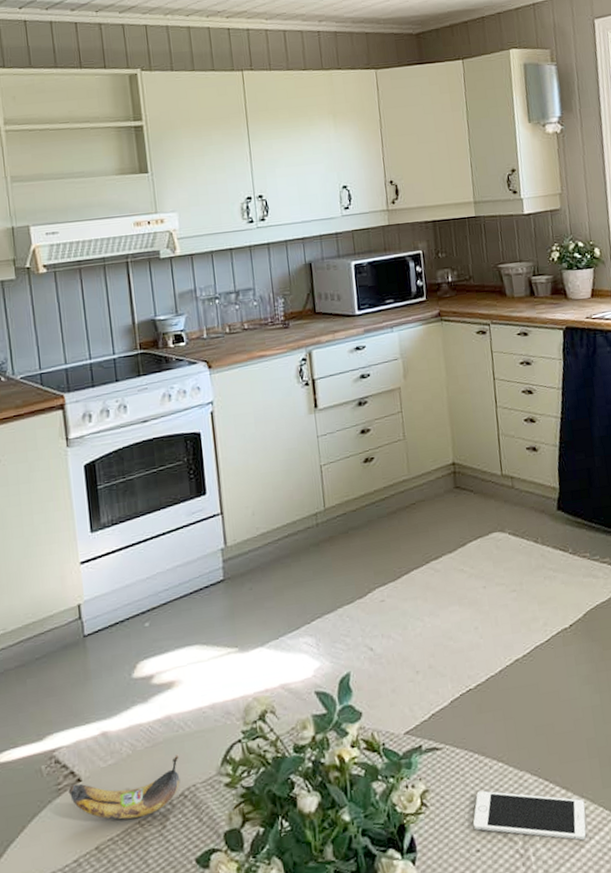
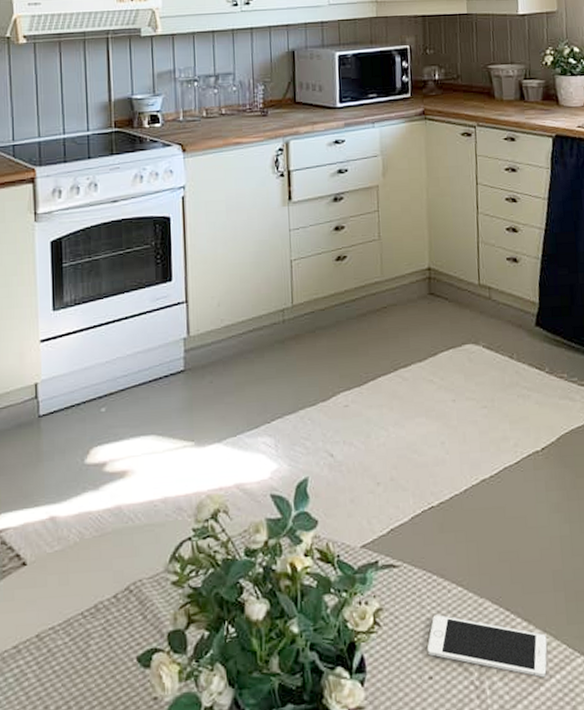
banana: present [68,754,181,820] -> none [13,547,127,610]

